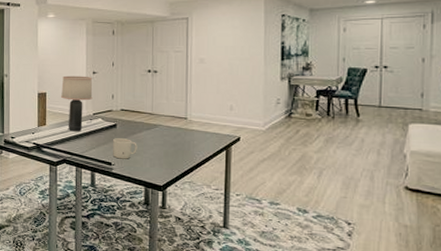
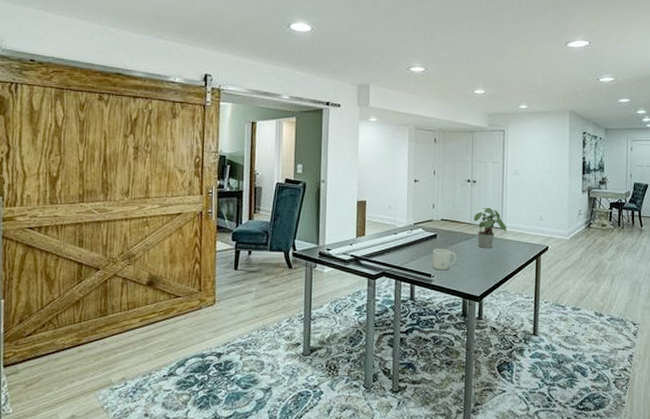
table lamp: present [60,75,93,132] -> none [380,183,414,243]
potted plant: none [156,98,192,139] -> present [474,208,507,249]

